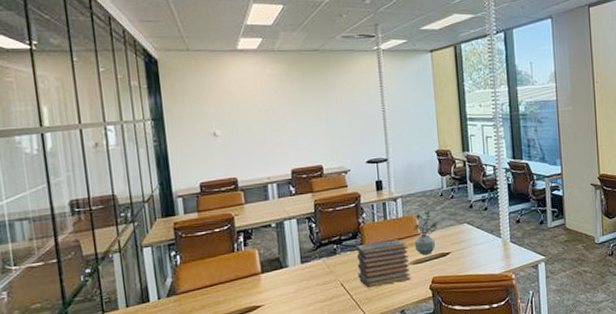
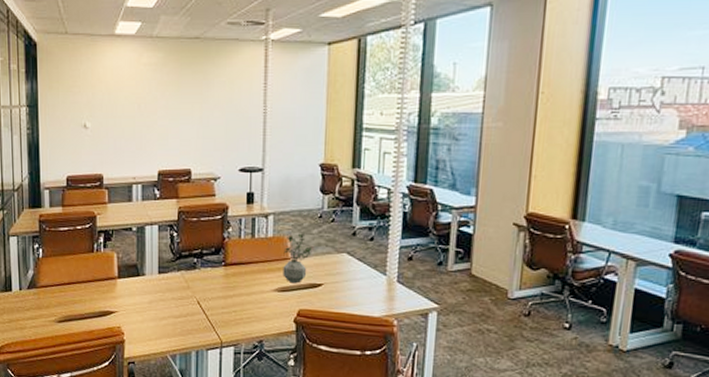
book stack: present [355,239,411,288] -> none [216,261,275,311]

